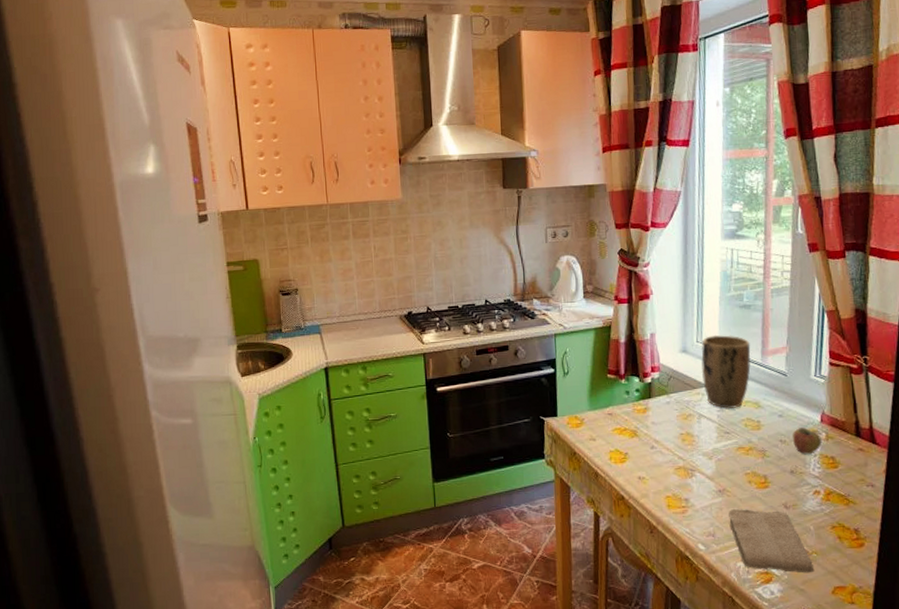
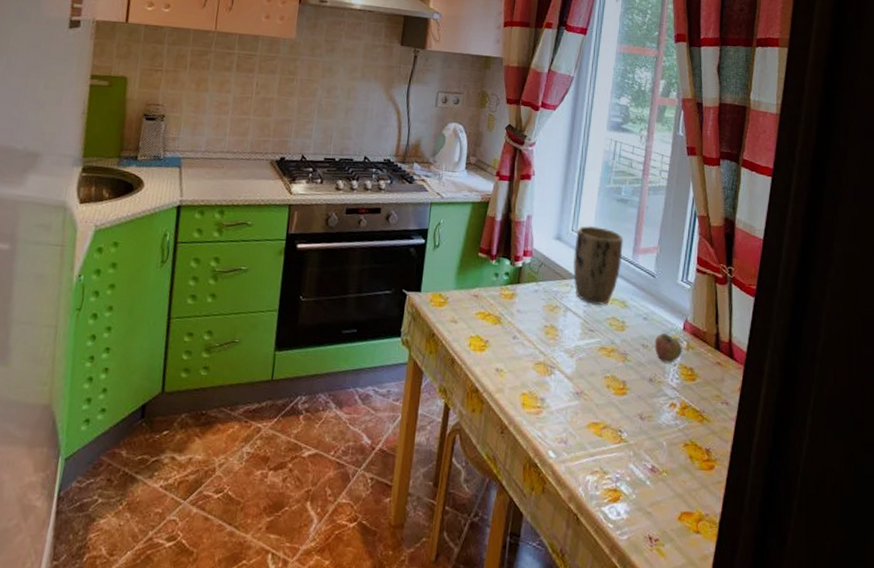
washcloth: present [729,508,815,573] -> none [583,414,663,495]

